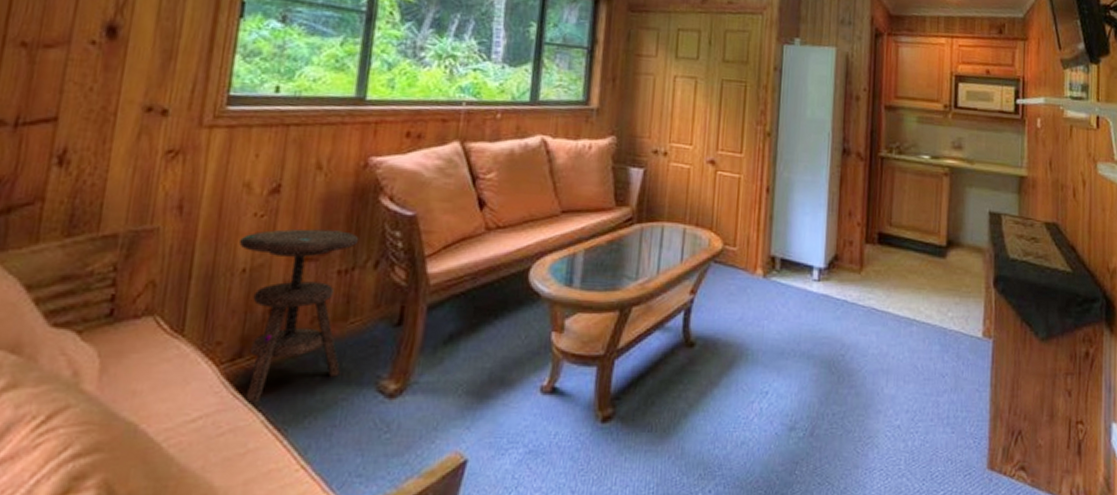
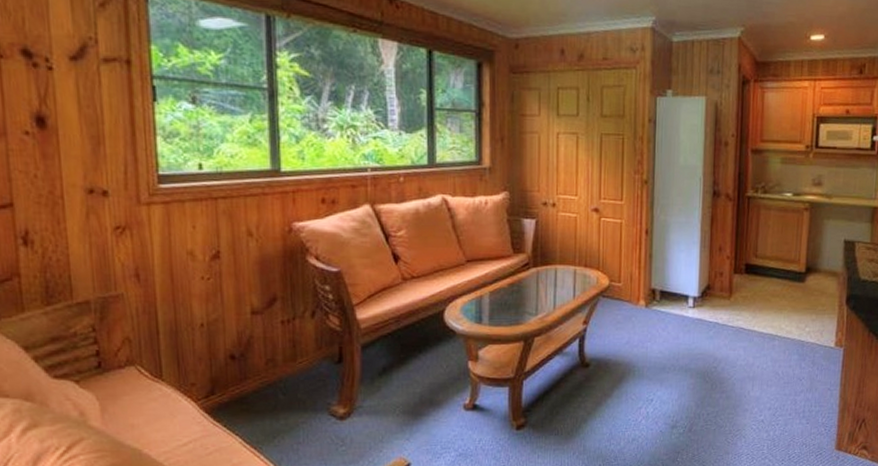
side table: present [240,228,359,405] -> none [194,288,297,430]

